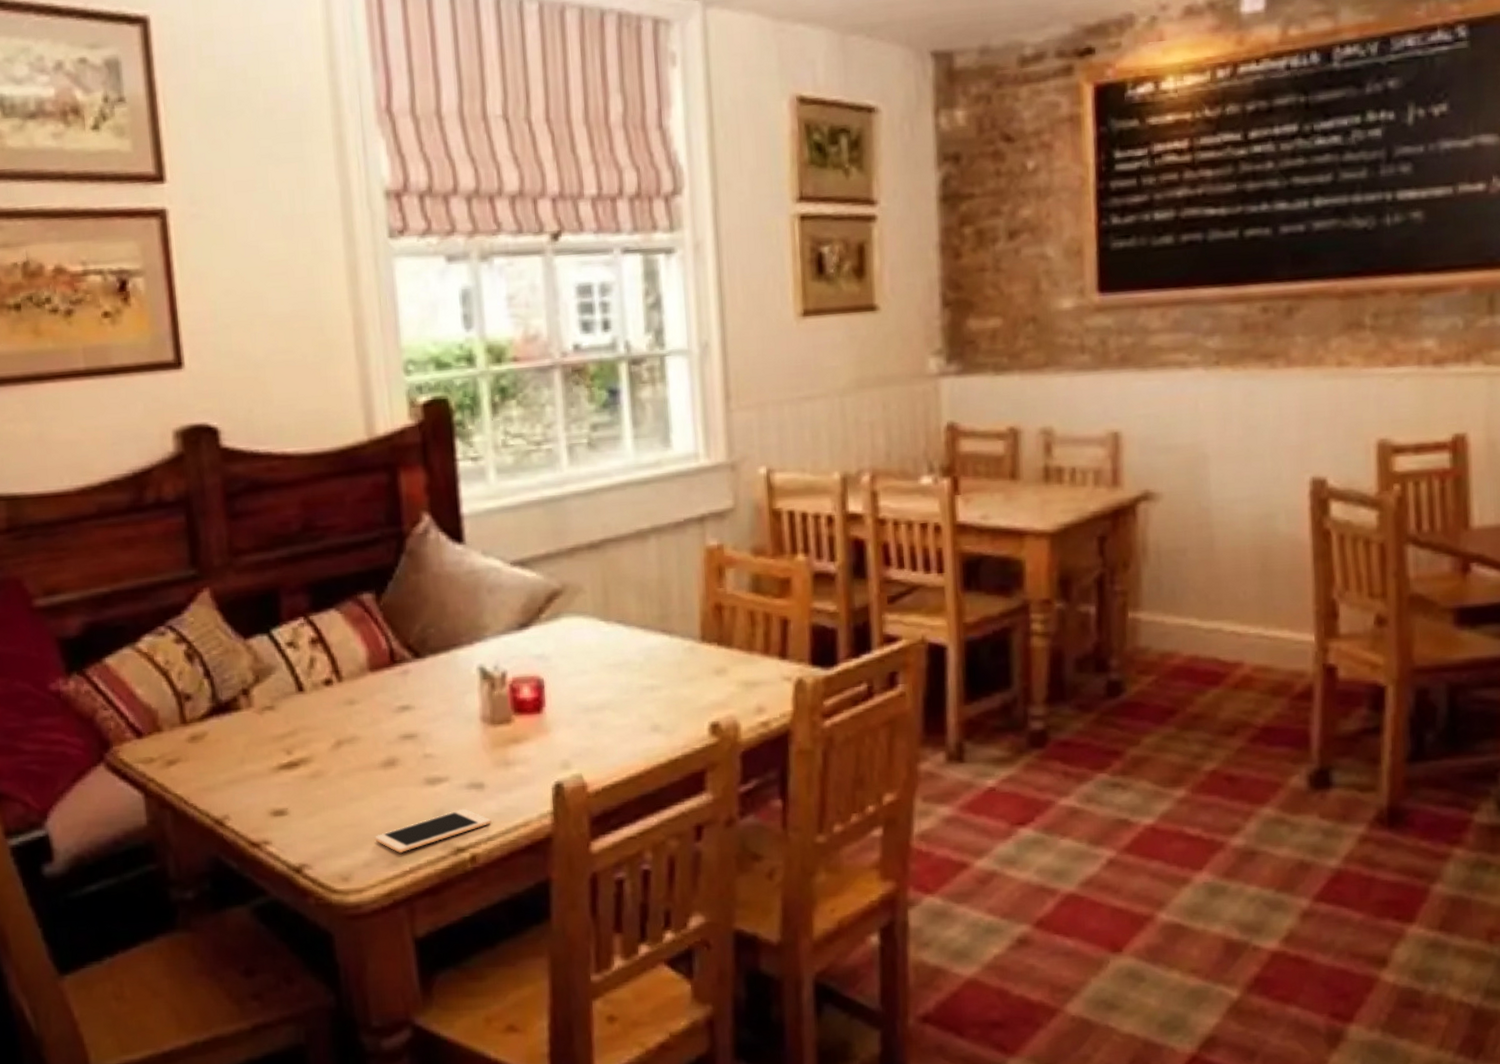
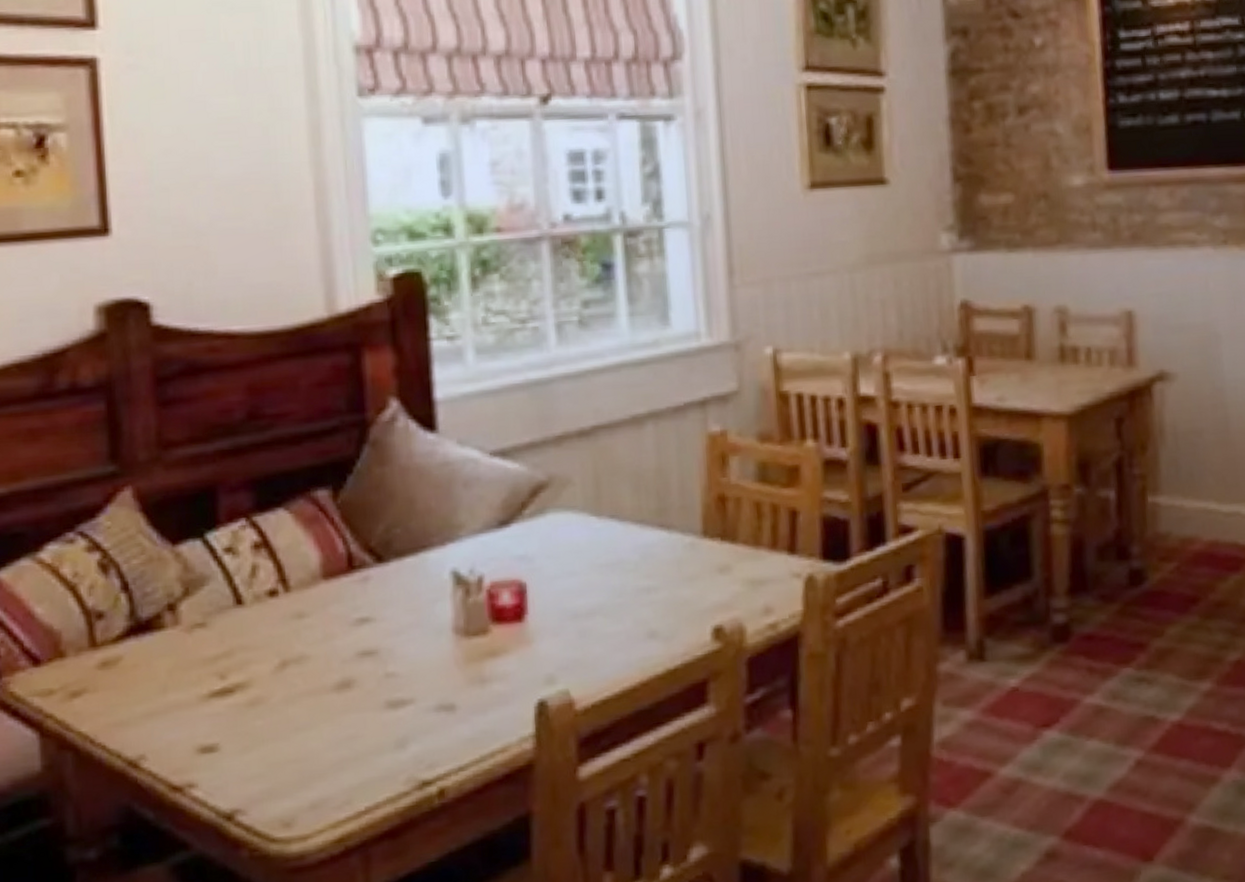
cell phone: present [375,808,492,853] -> none [324,734,464,791]

